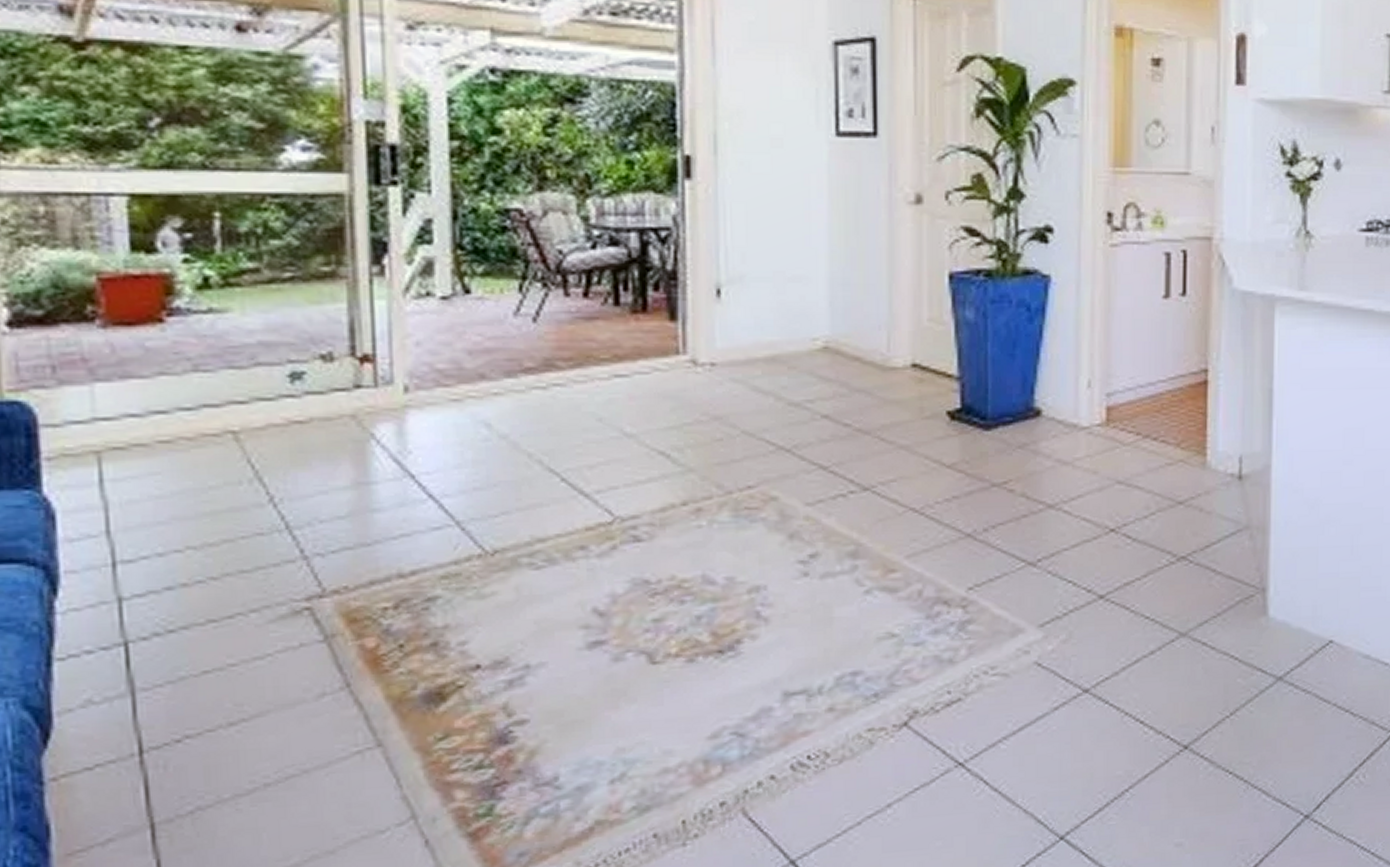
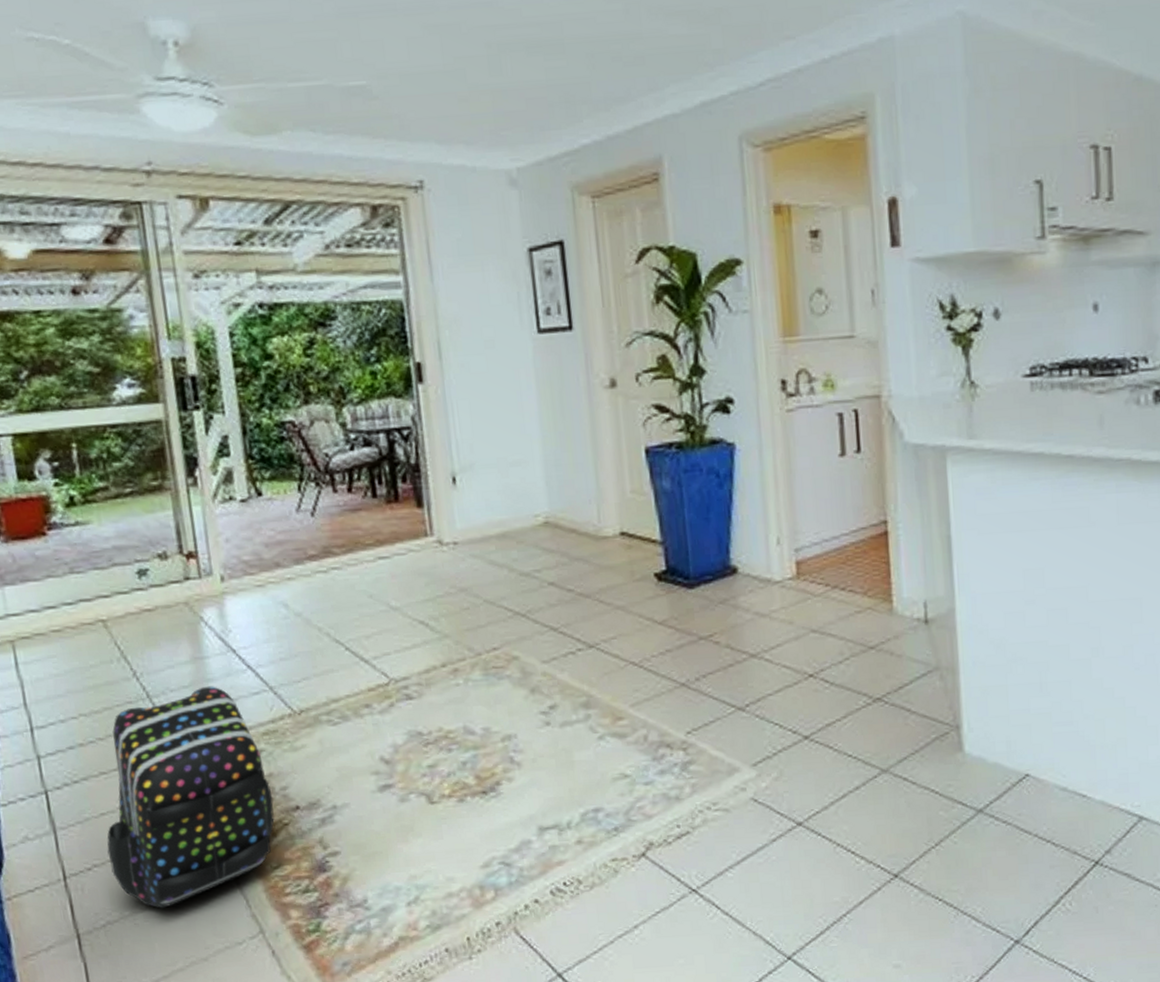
backpack: none [207,518,446,790] -> present [107,686,275,908]

